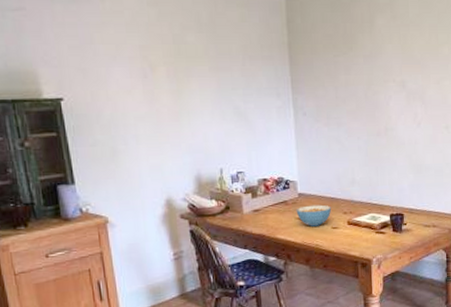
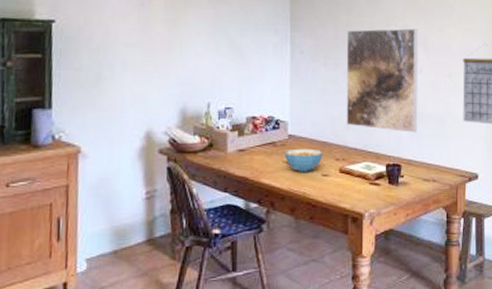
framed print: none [346,84,418,184] -> present [346,28,419,133]

